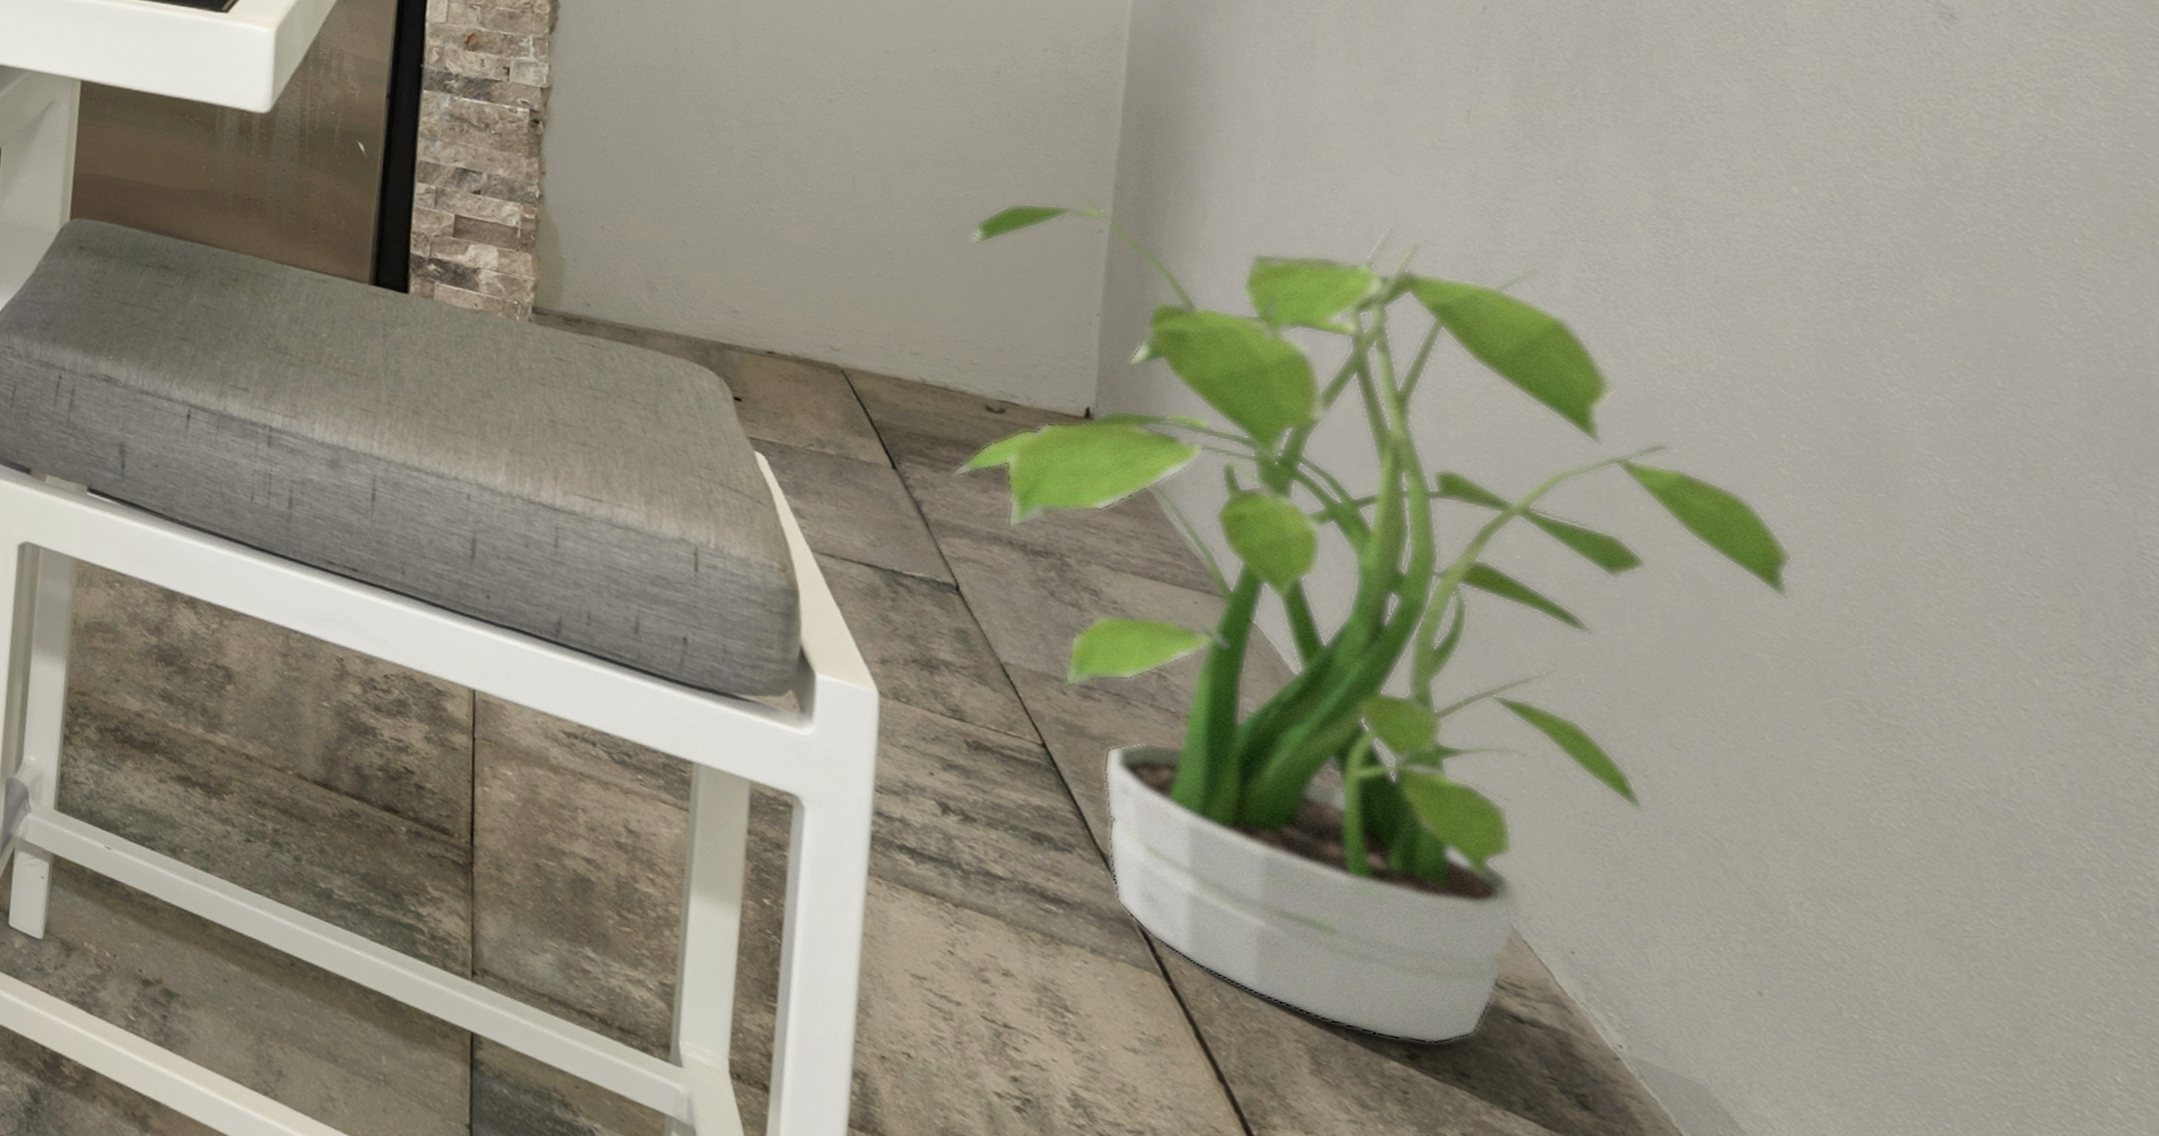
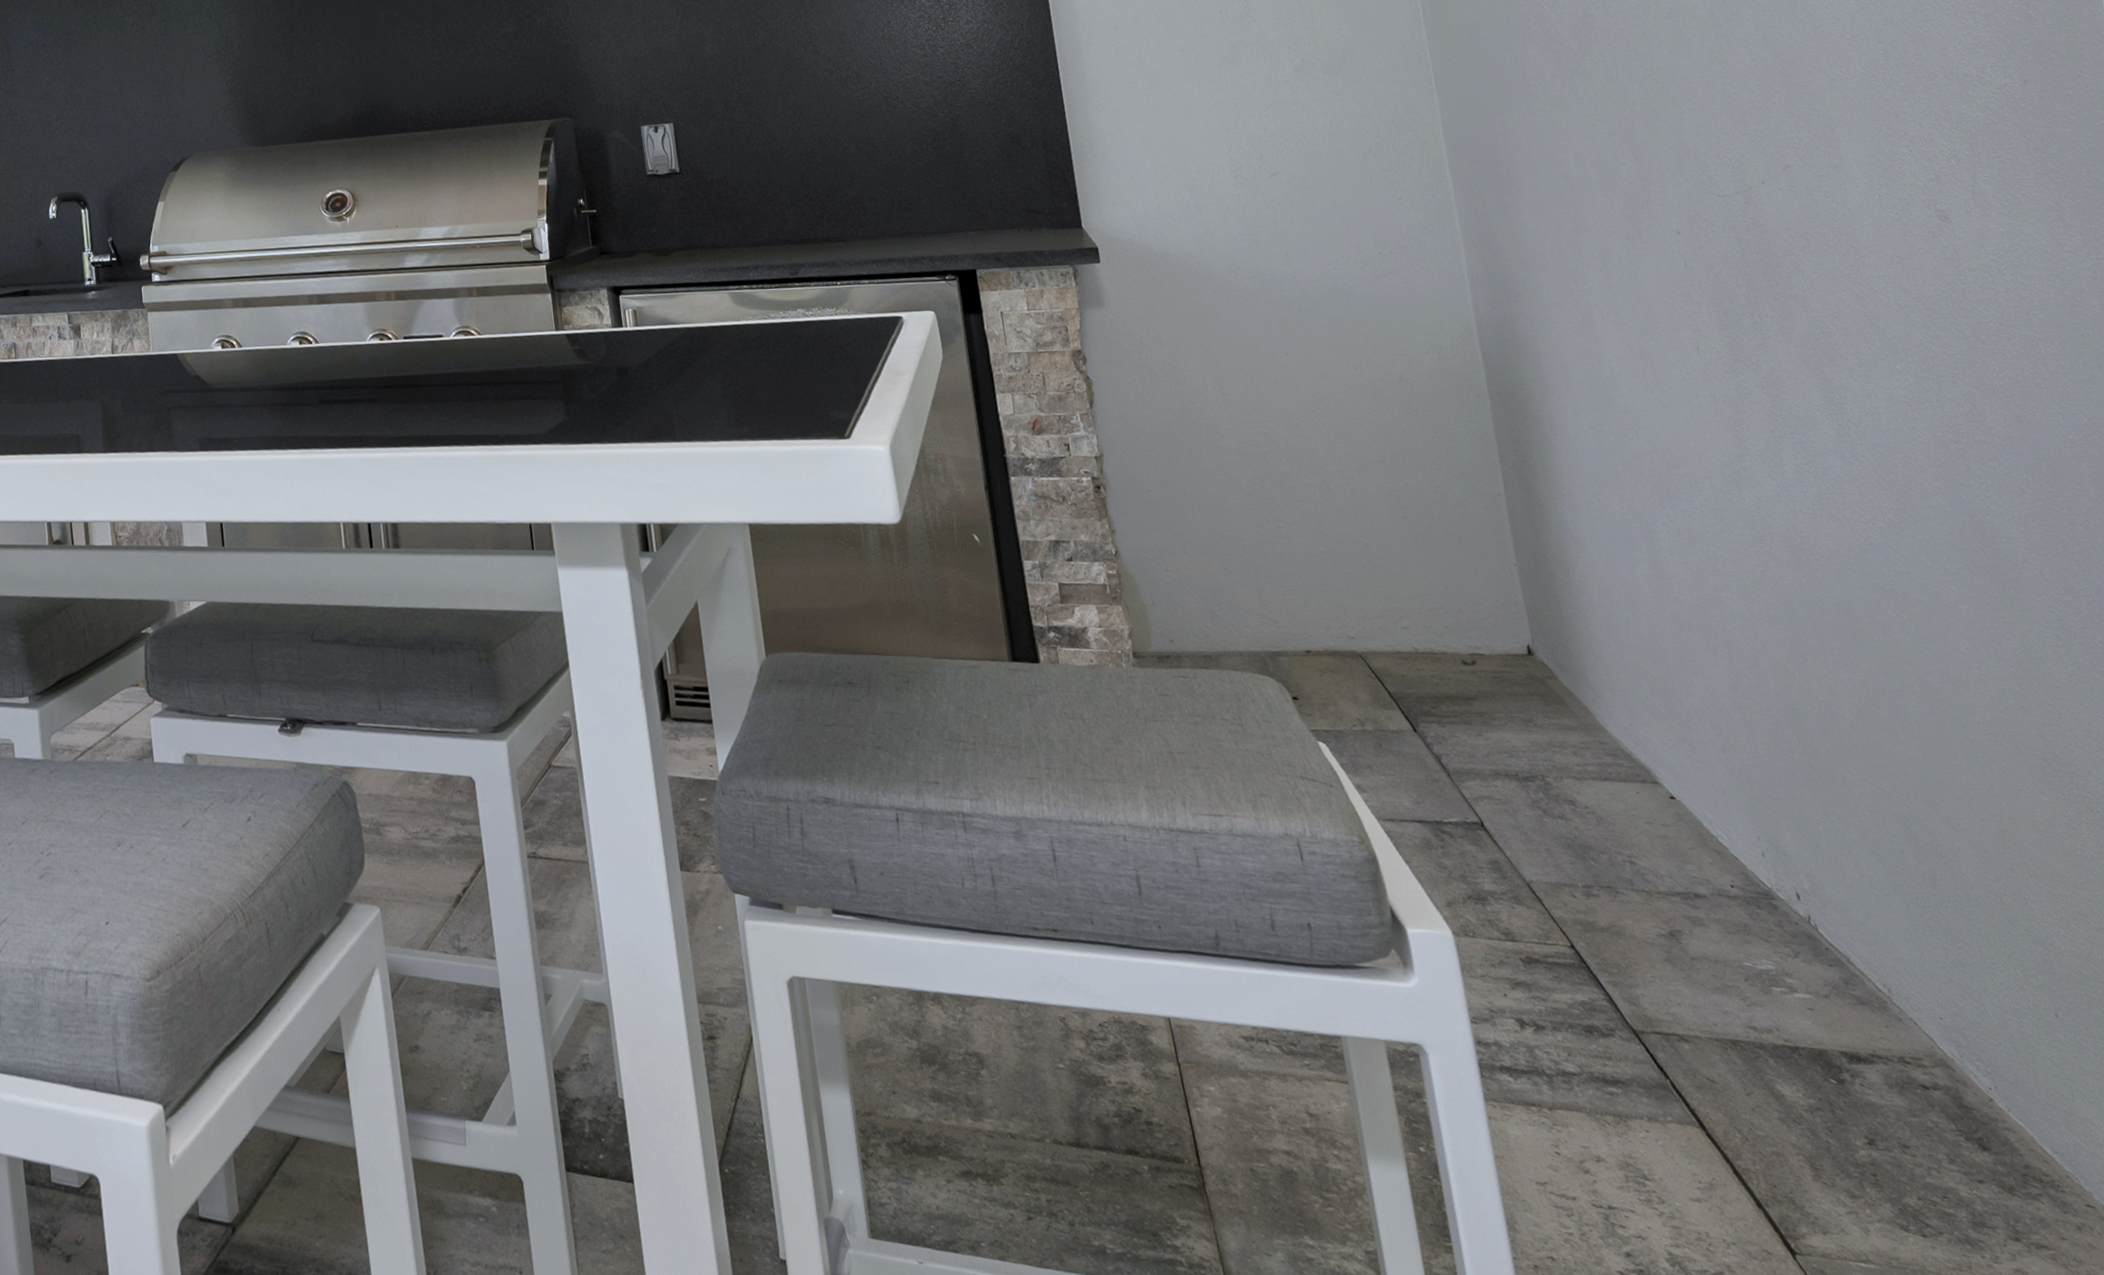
potted plant: present [949,196,1794,1044] -> none [1417,451,1983,1132]

